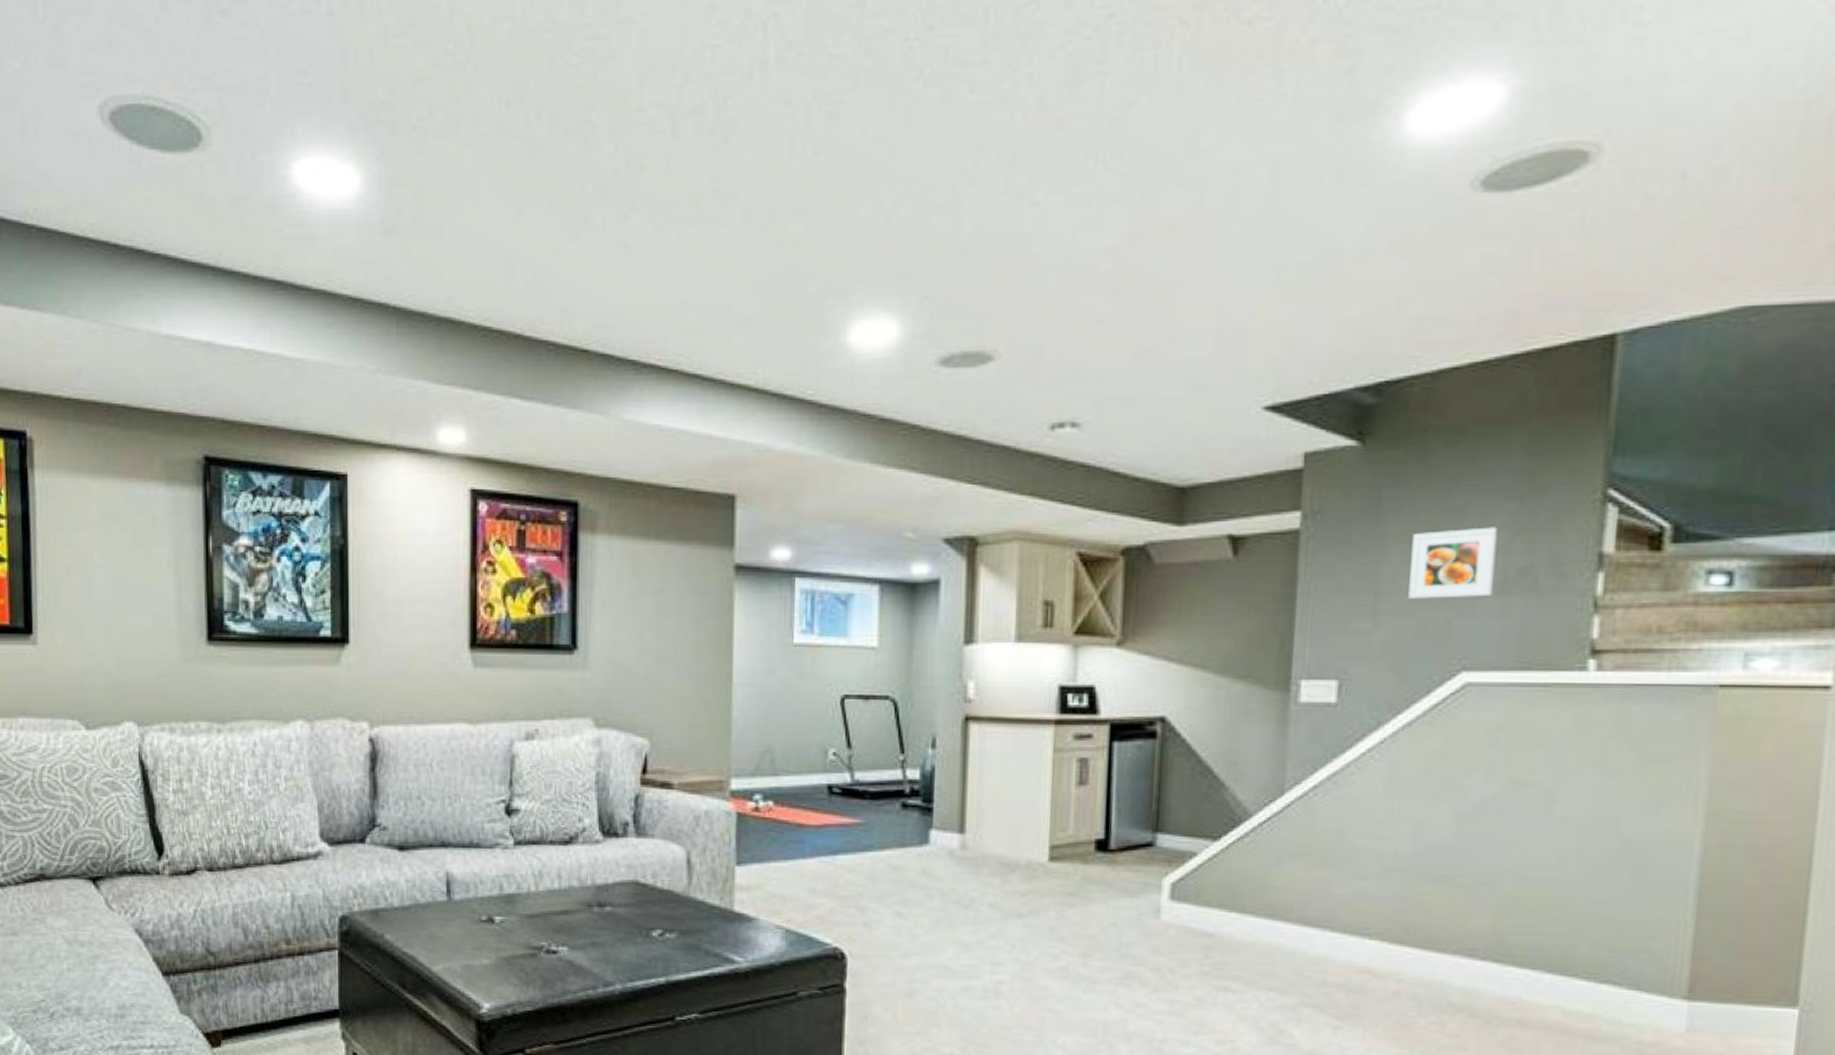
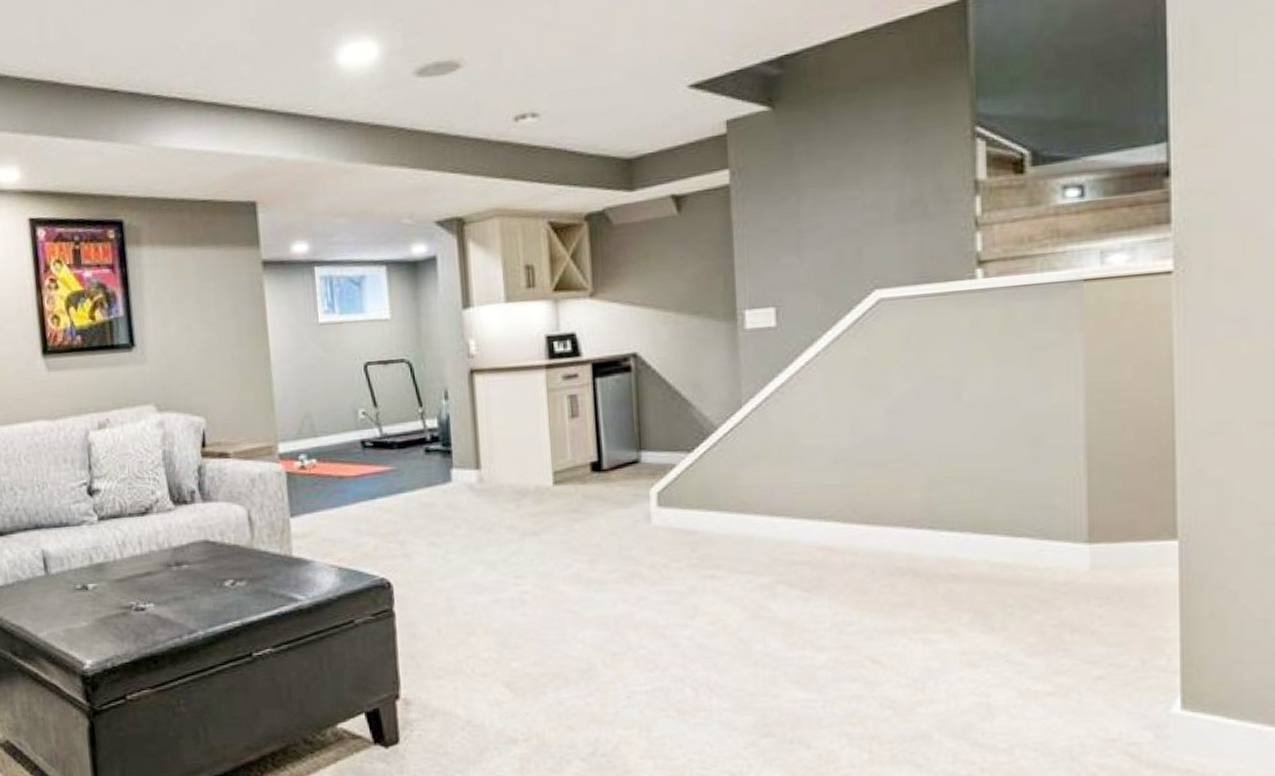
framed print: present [1408,527,1498,599] -> none [823,167,892,233]

